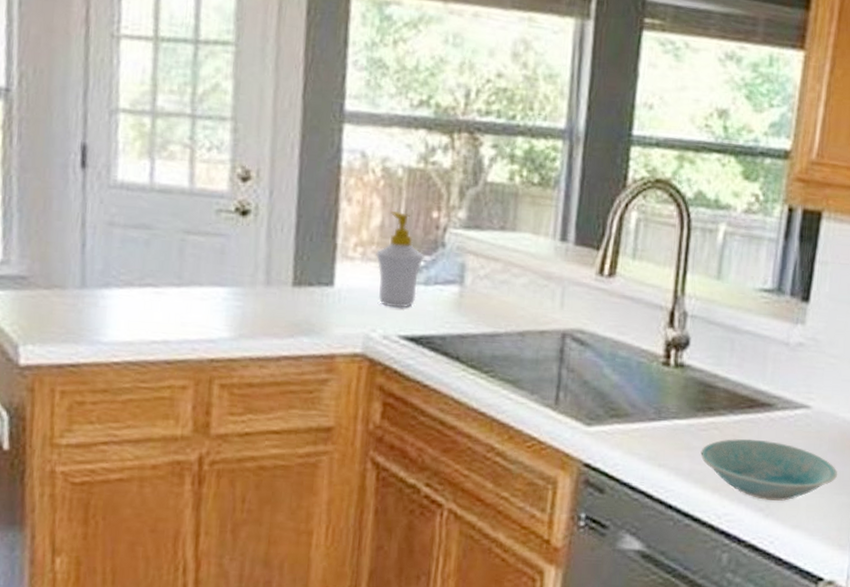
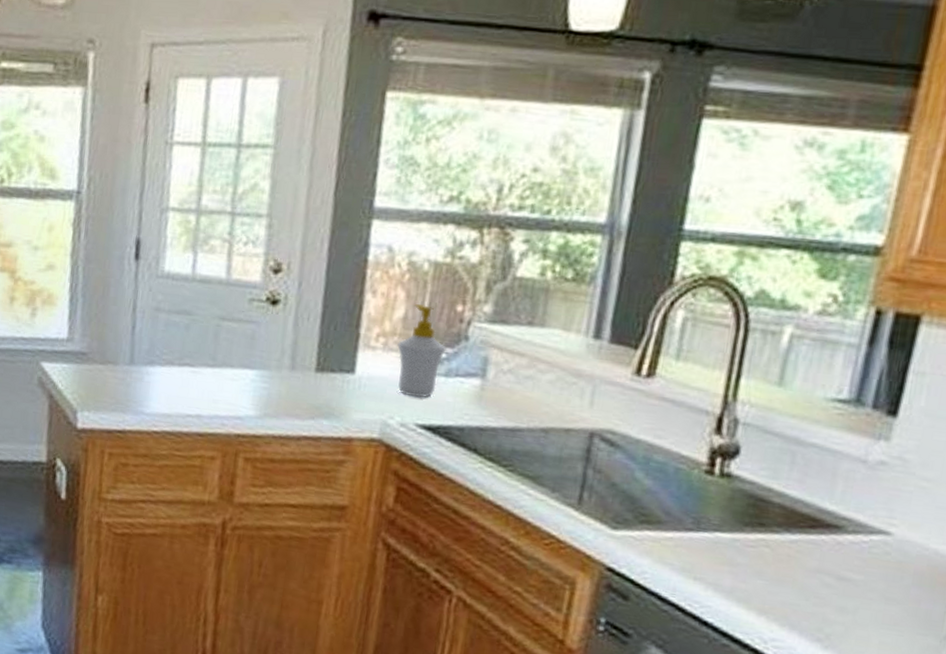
bowl: present [700,438,838,501] -> none [746,559,924,634]

